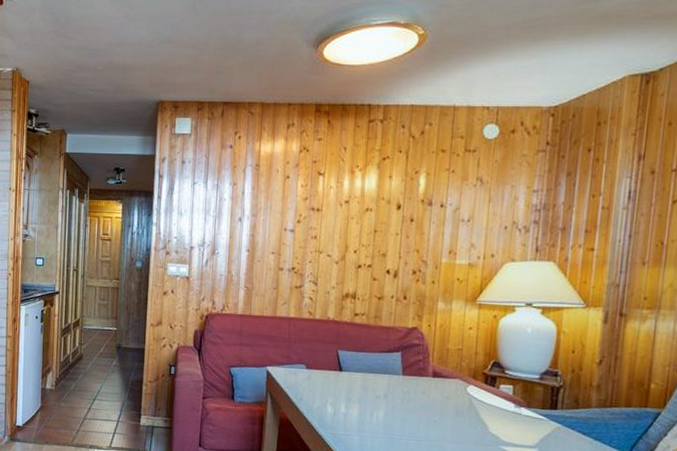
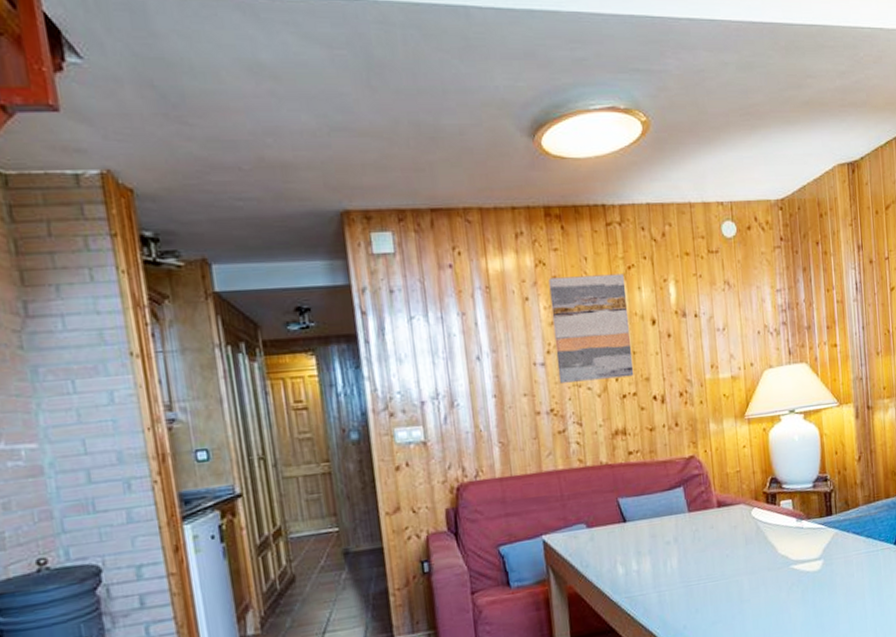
wall art: none [303,162,379,251] -> present [548,273,634,383]

